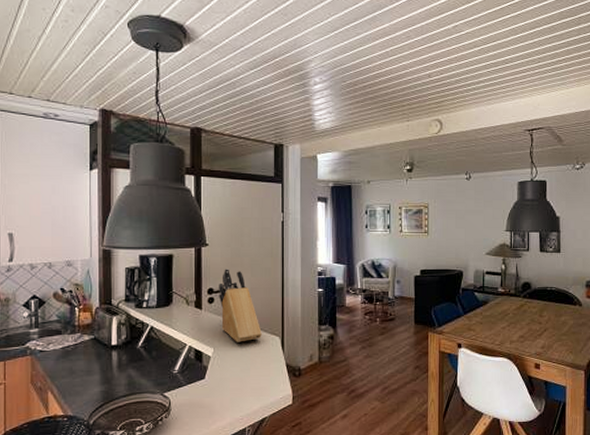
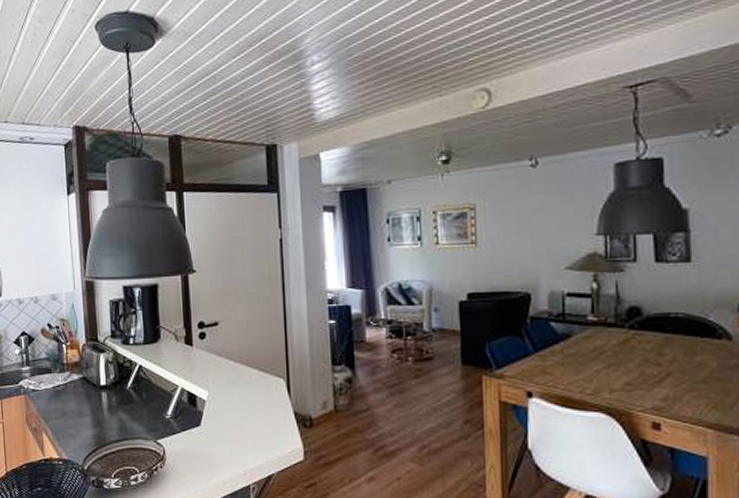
knife block: present [219,269,262,342] -> none [210,298,263,385]

